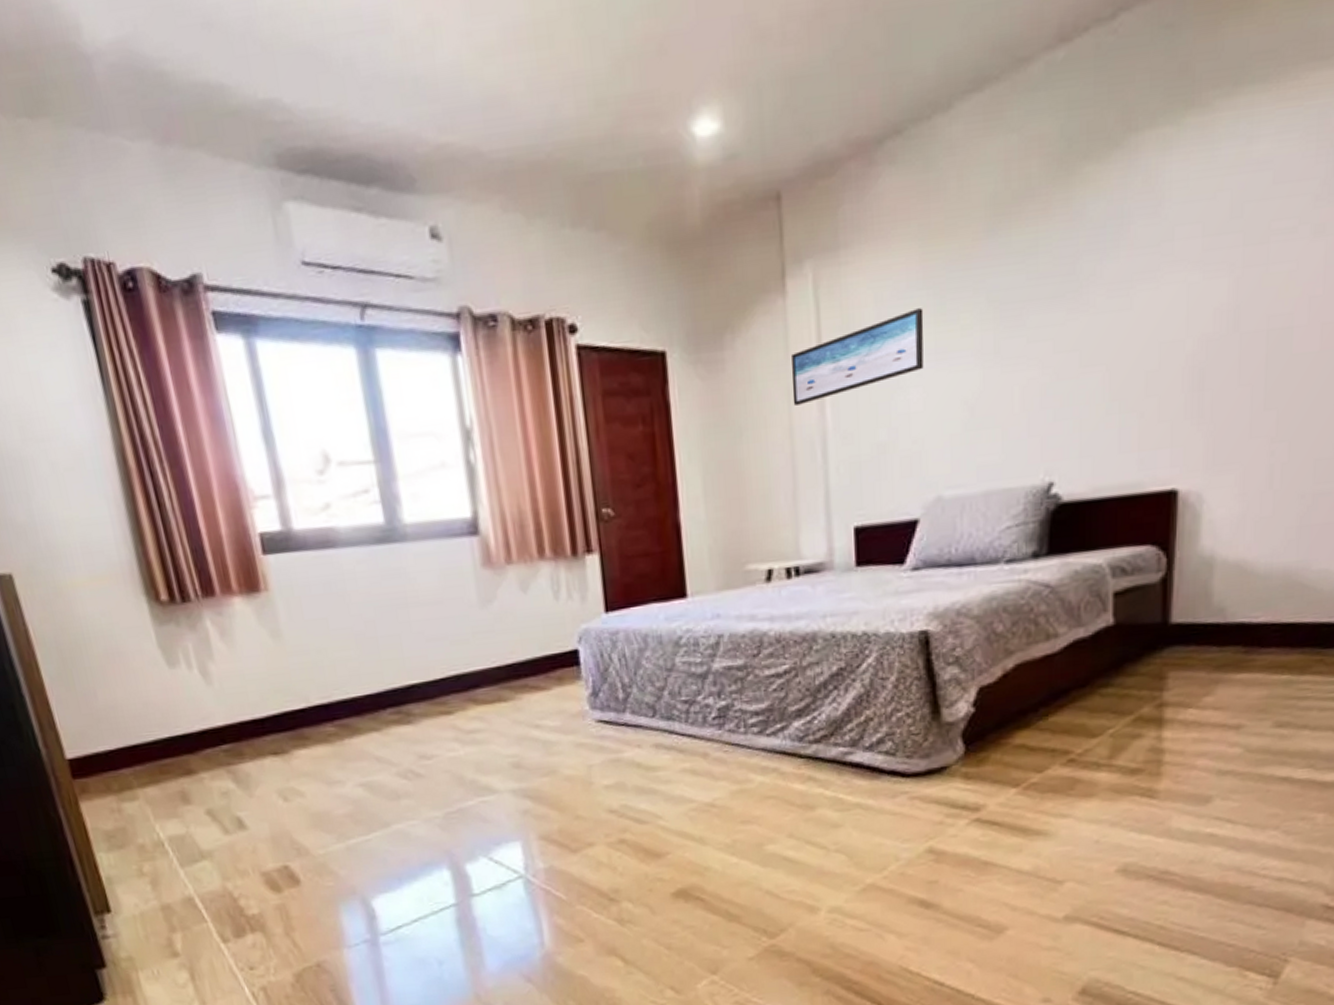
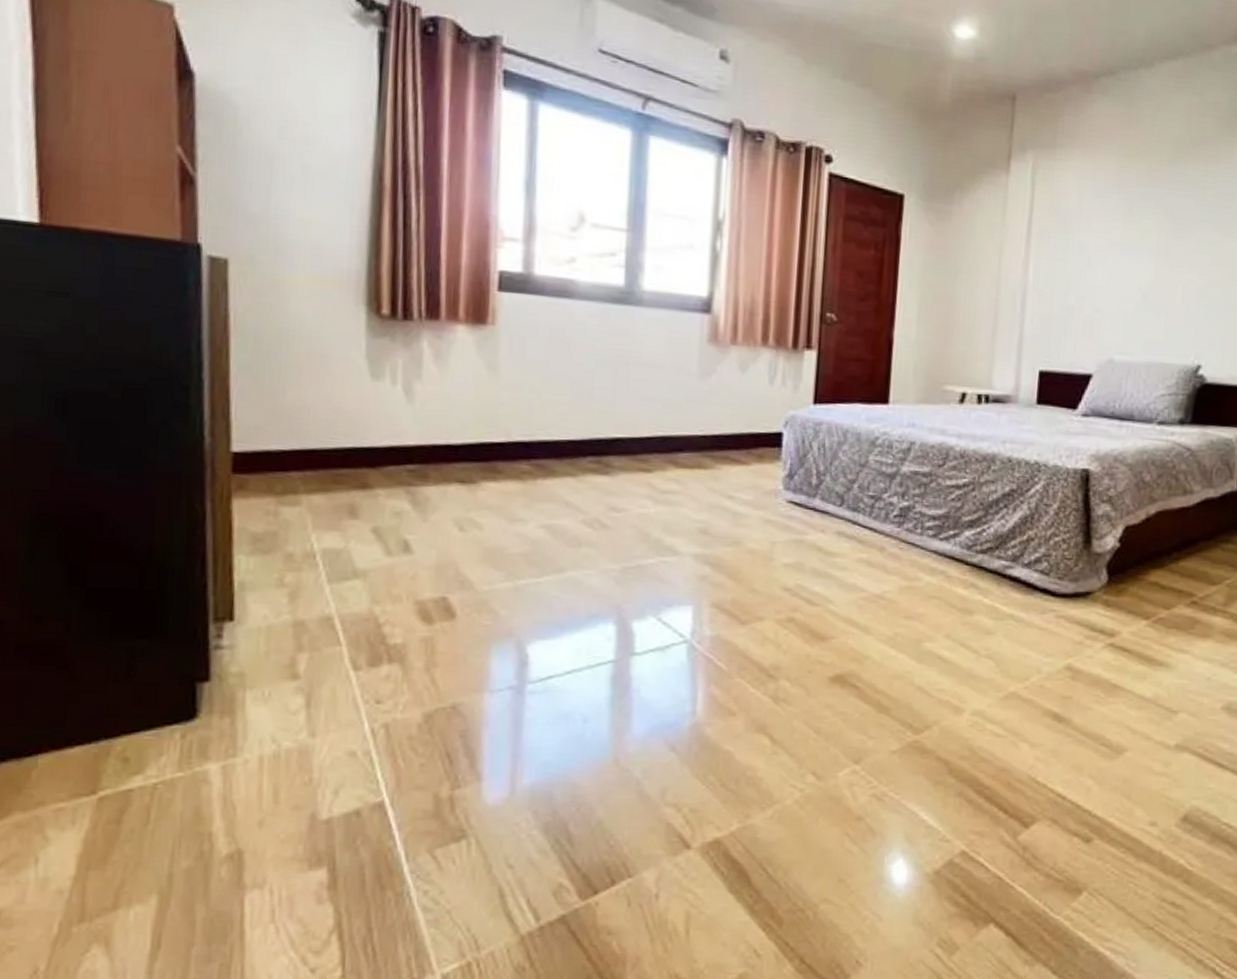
wall art: present [791,308,924,406] -> none [1003,207,1115,262]

